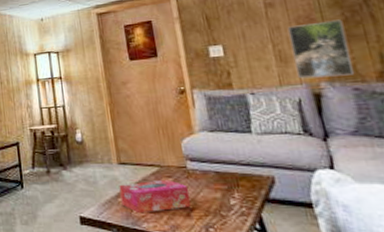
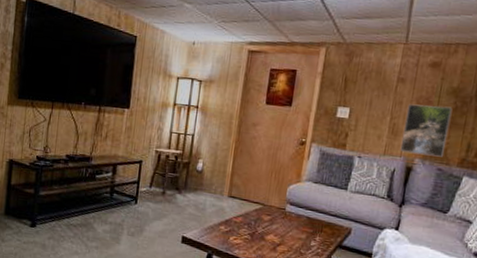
tissue box: present [119,179,192,214] -> none [221,214,282,243]

